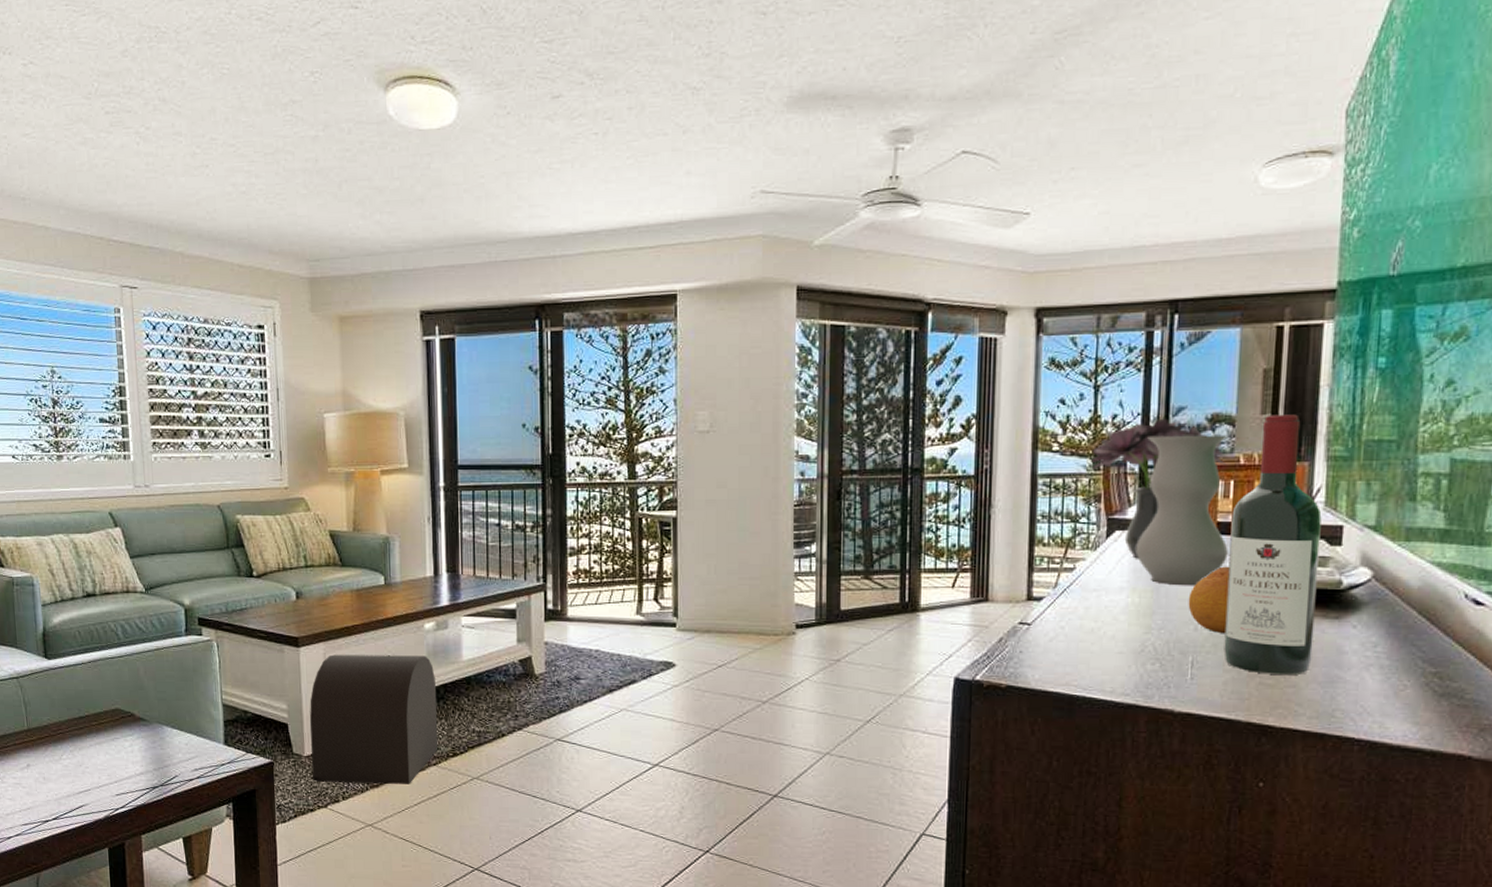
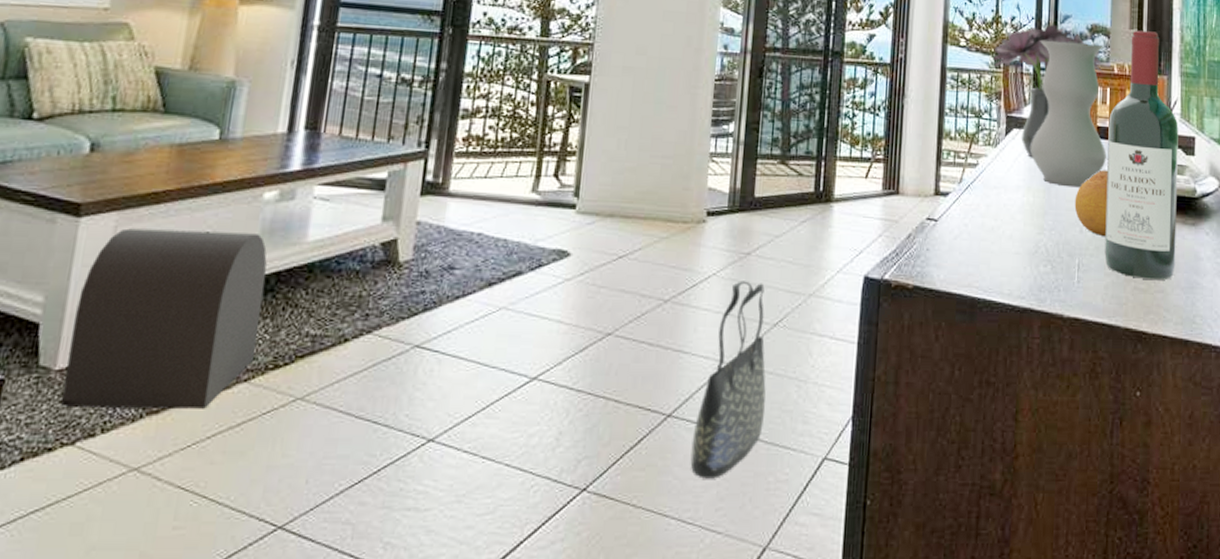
tote bag: none [797,684,864,847] -> present [690,280,766,479]

